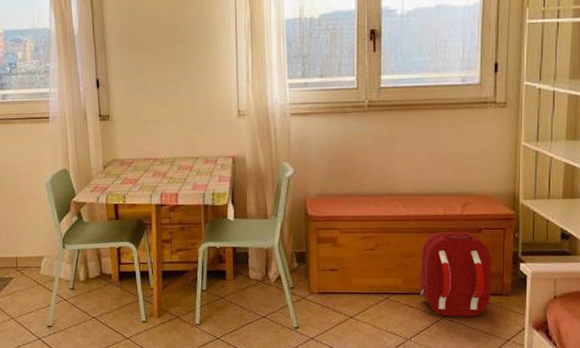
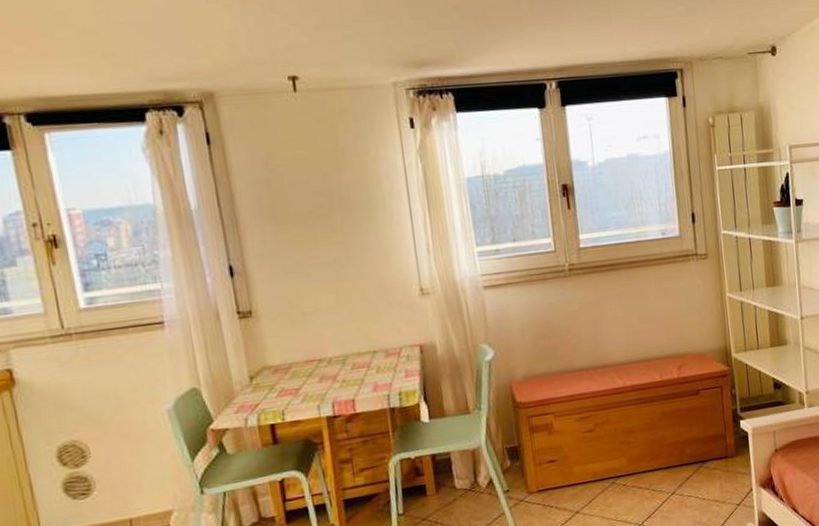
backpack: present [420,231,492,317] -> none [642,395,717,492]

